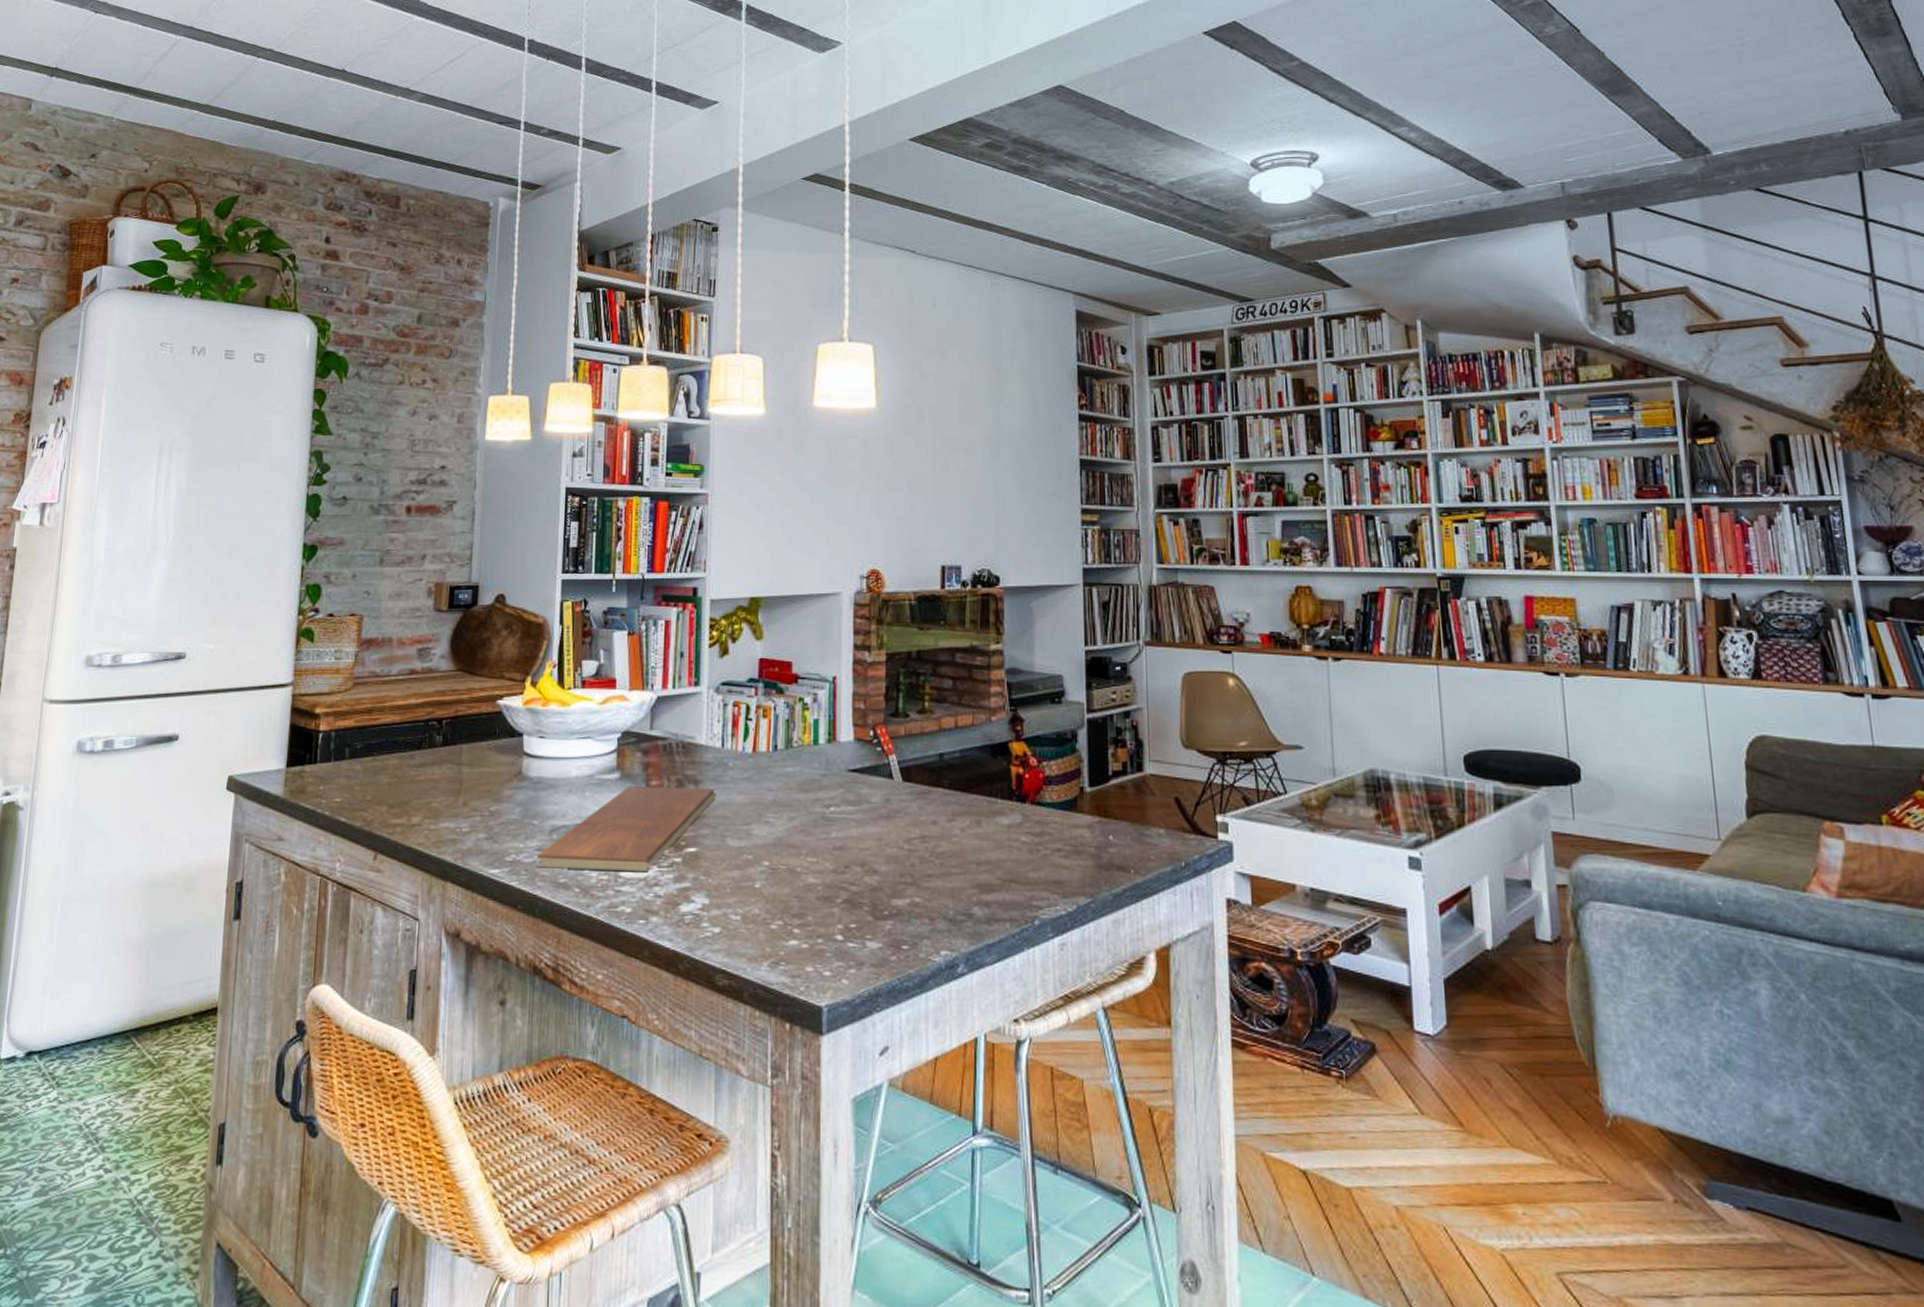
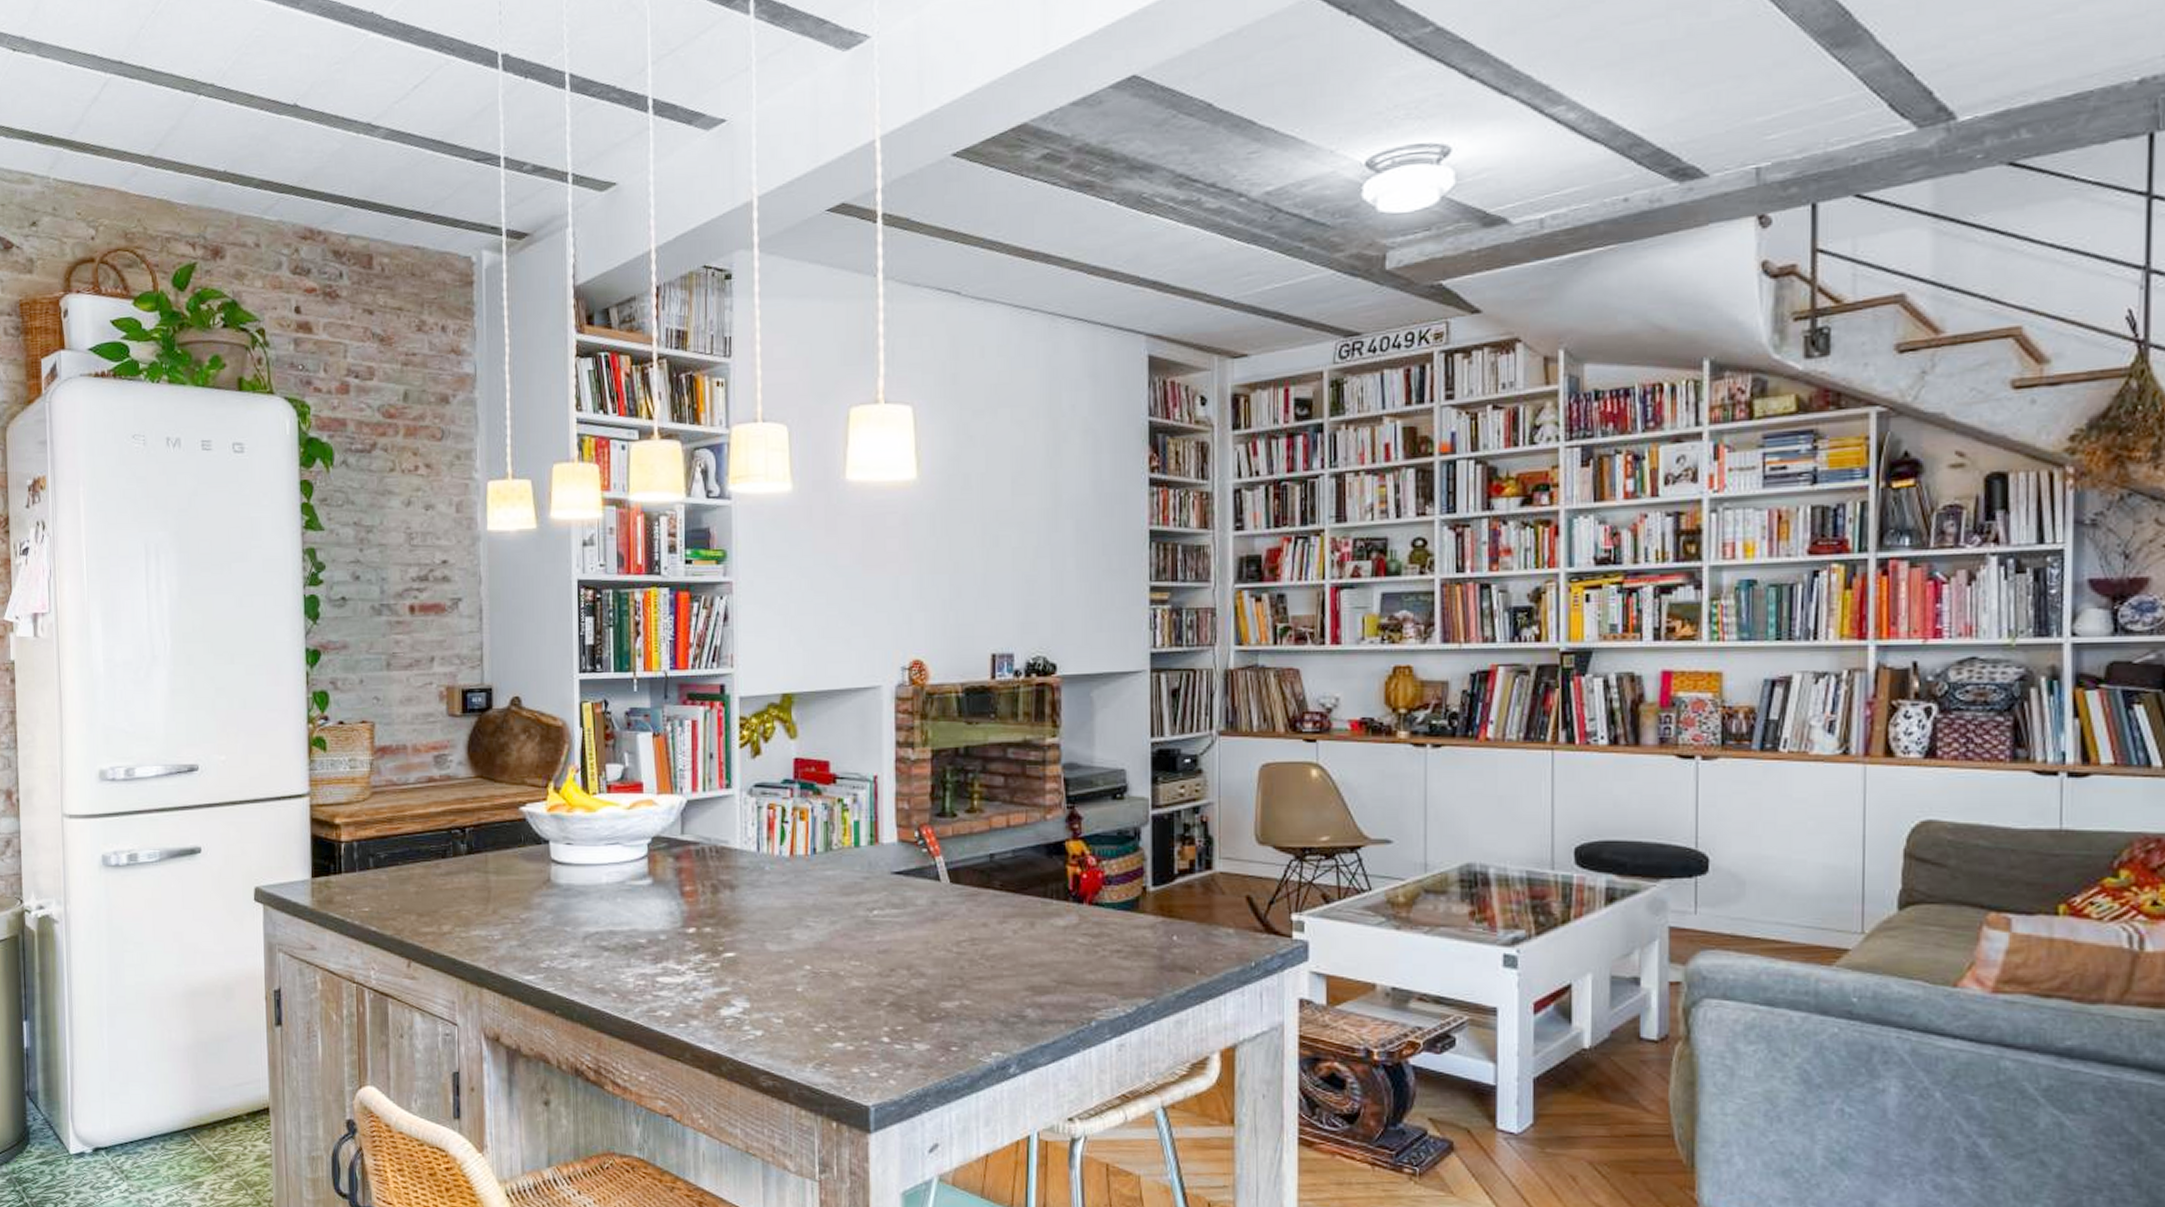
chopping board: present [536,786,716,873] -> none [571,892,753,978]

